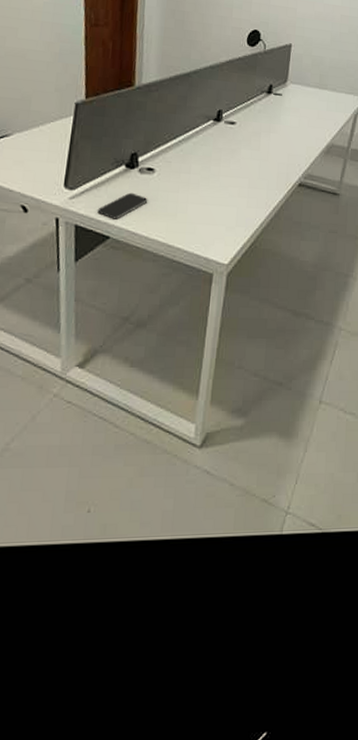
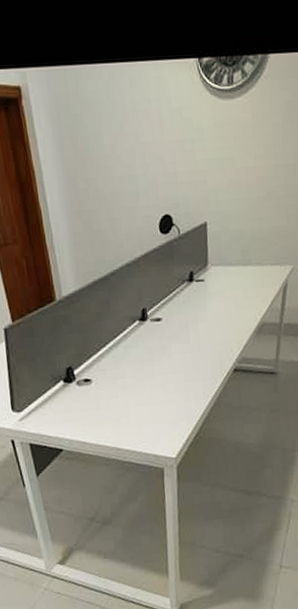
smartphone: present [97,192,148,220] -> none [46,405,91,433]

